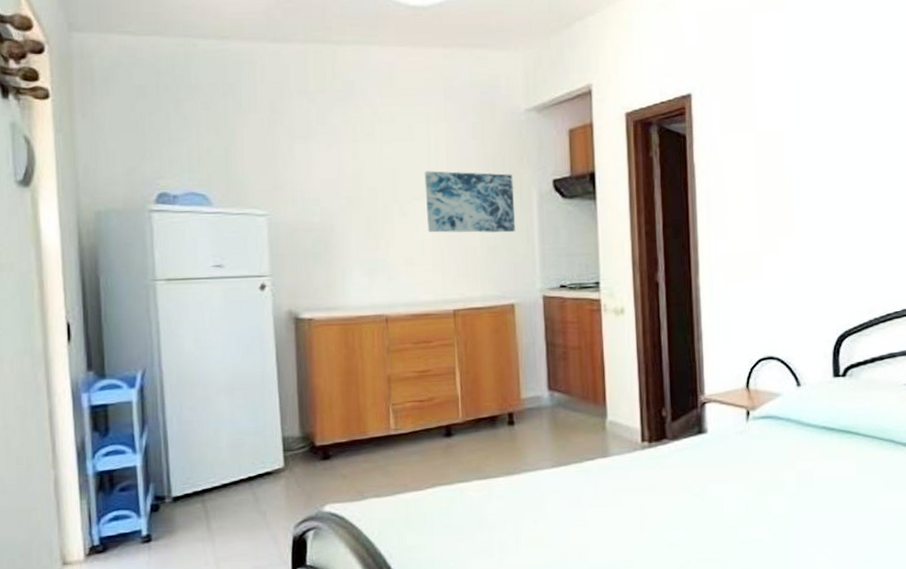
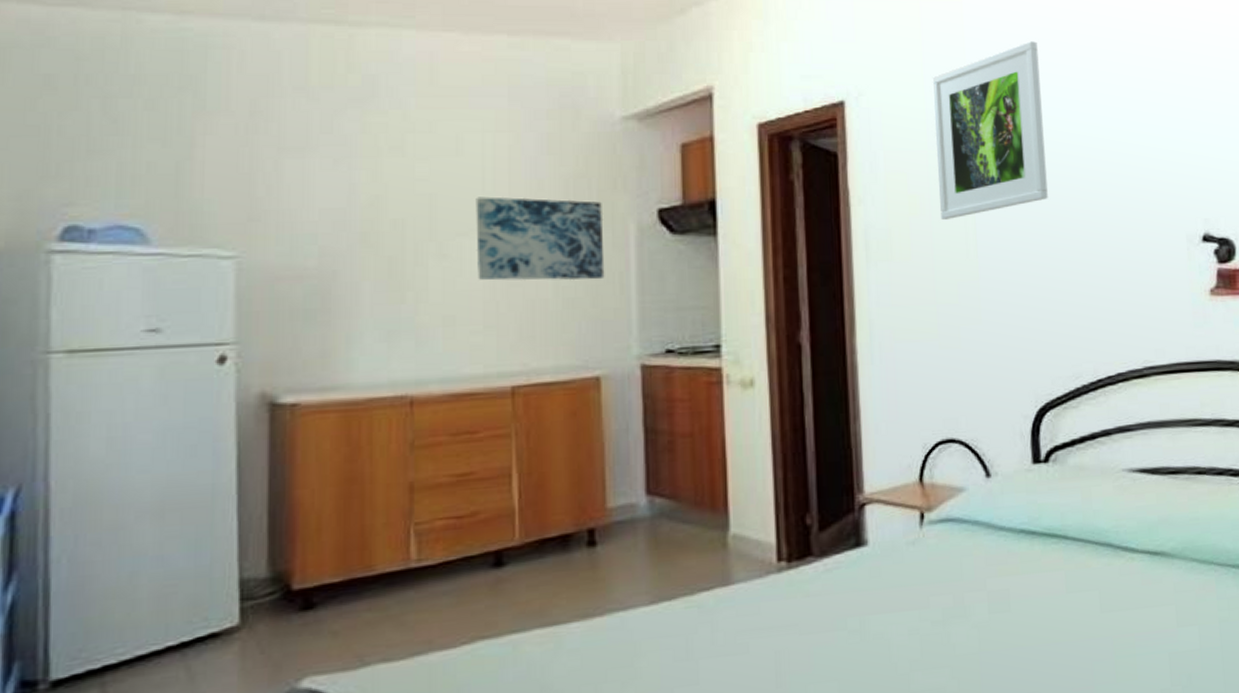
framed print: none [760,41,851,187] -> present [932,41,1048,219]

